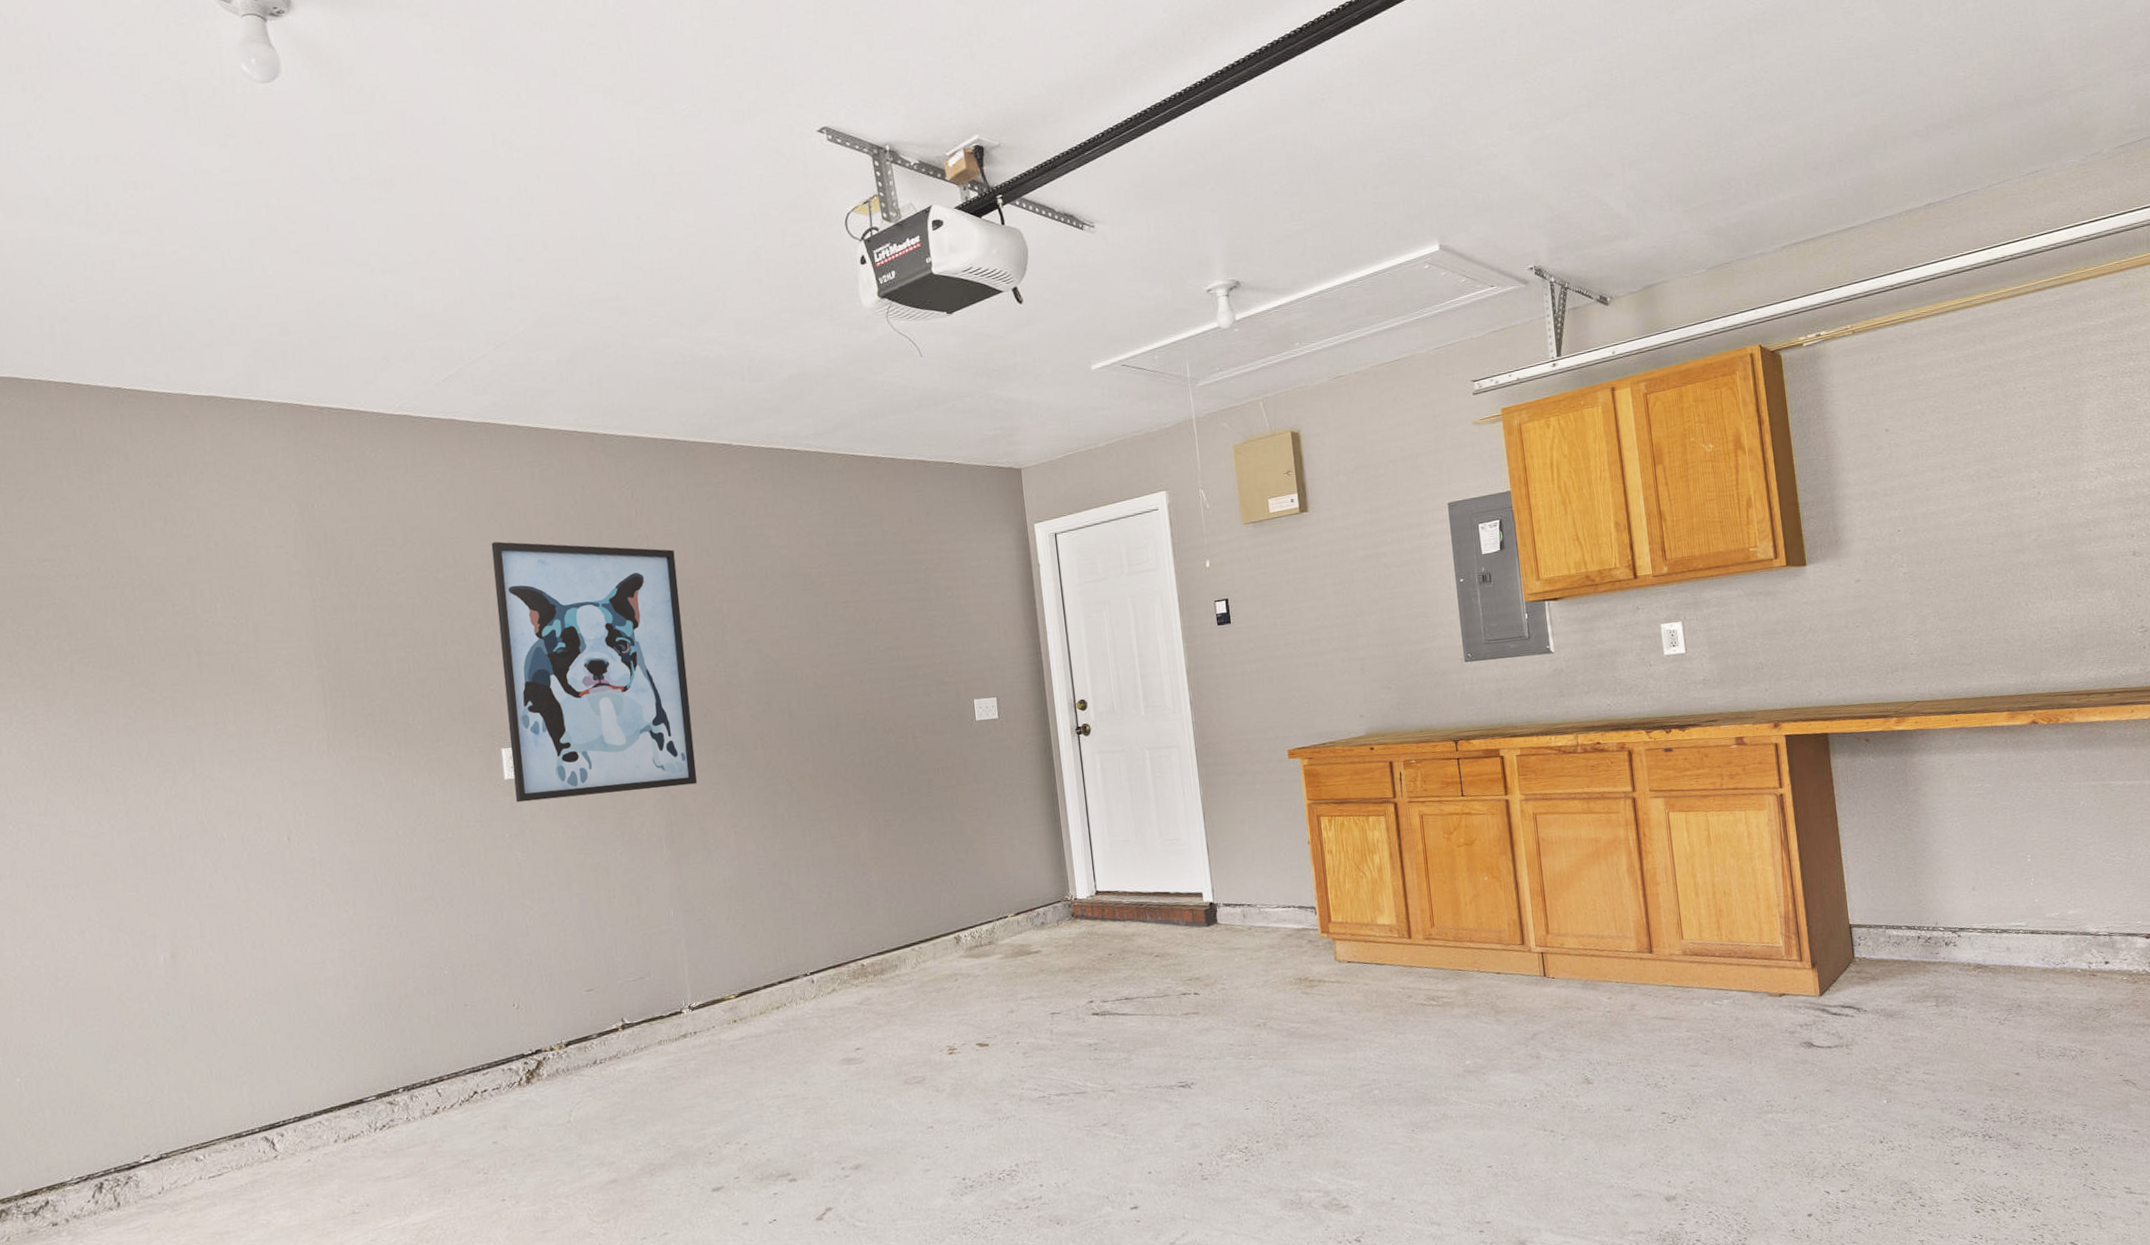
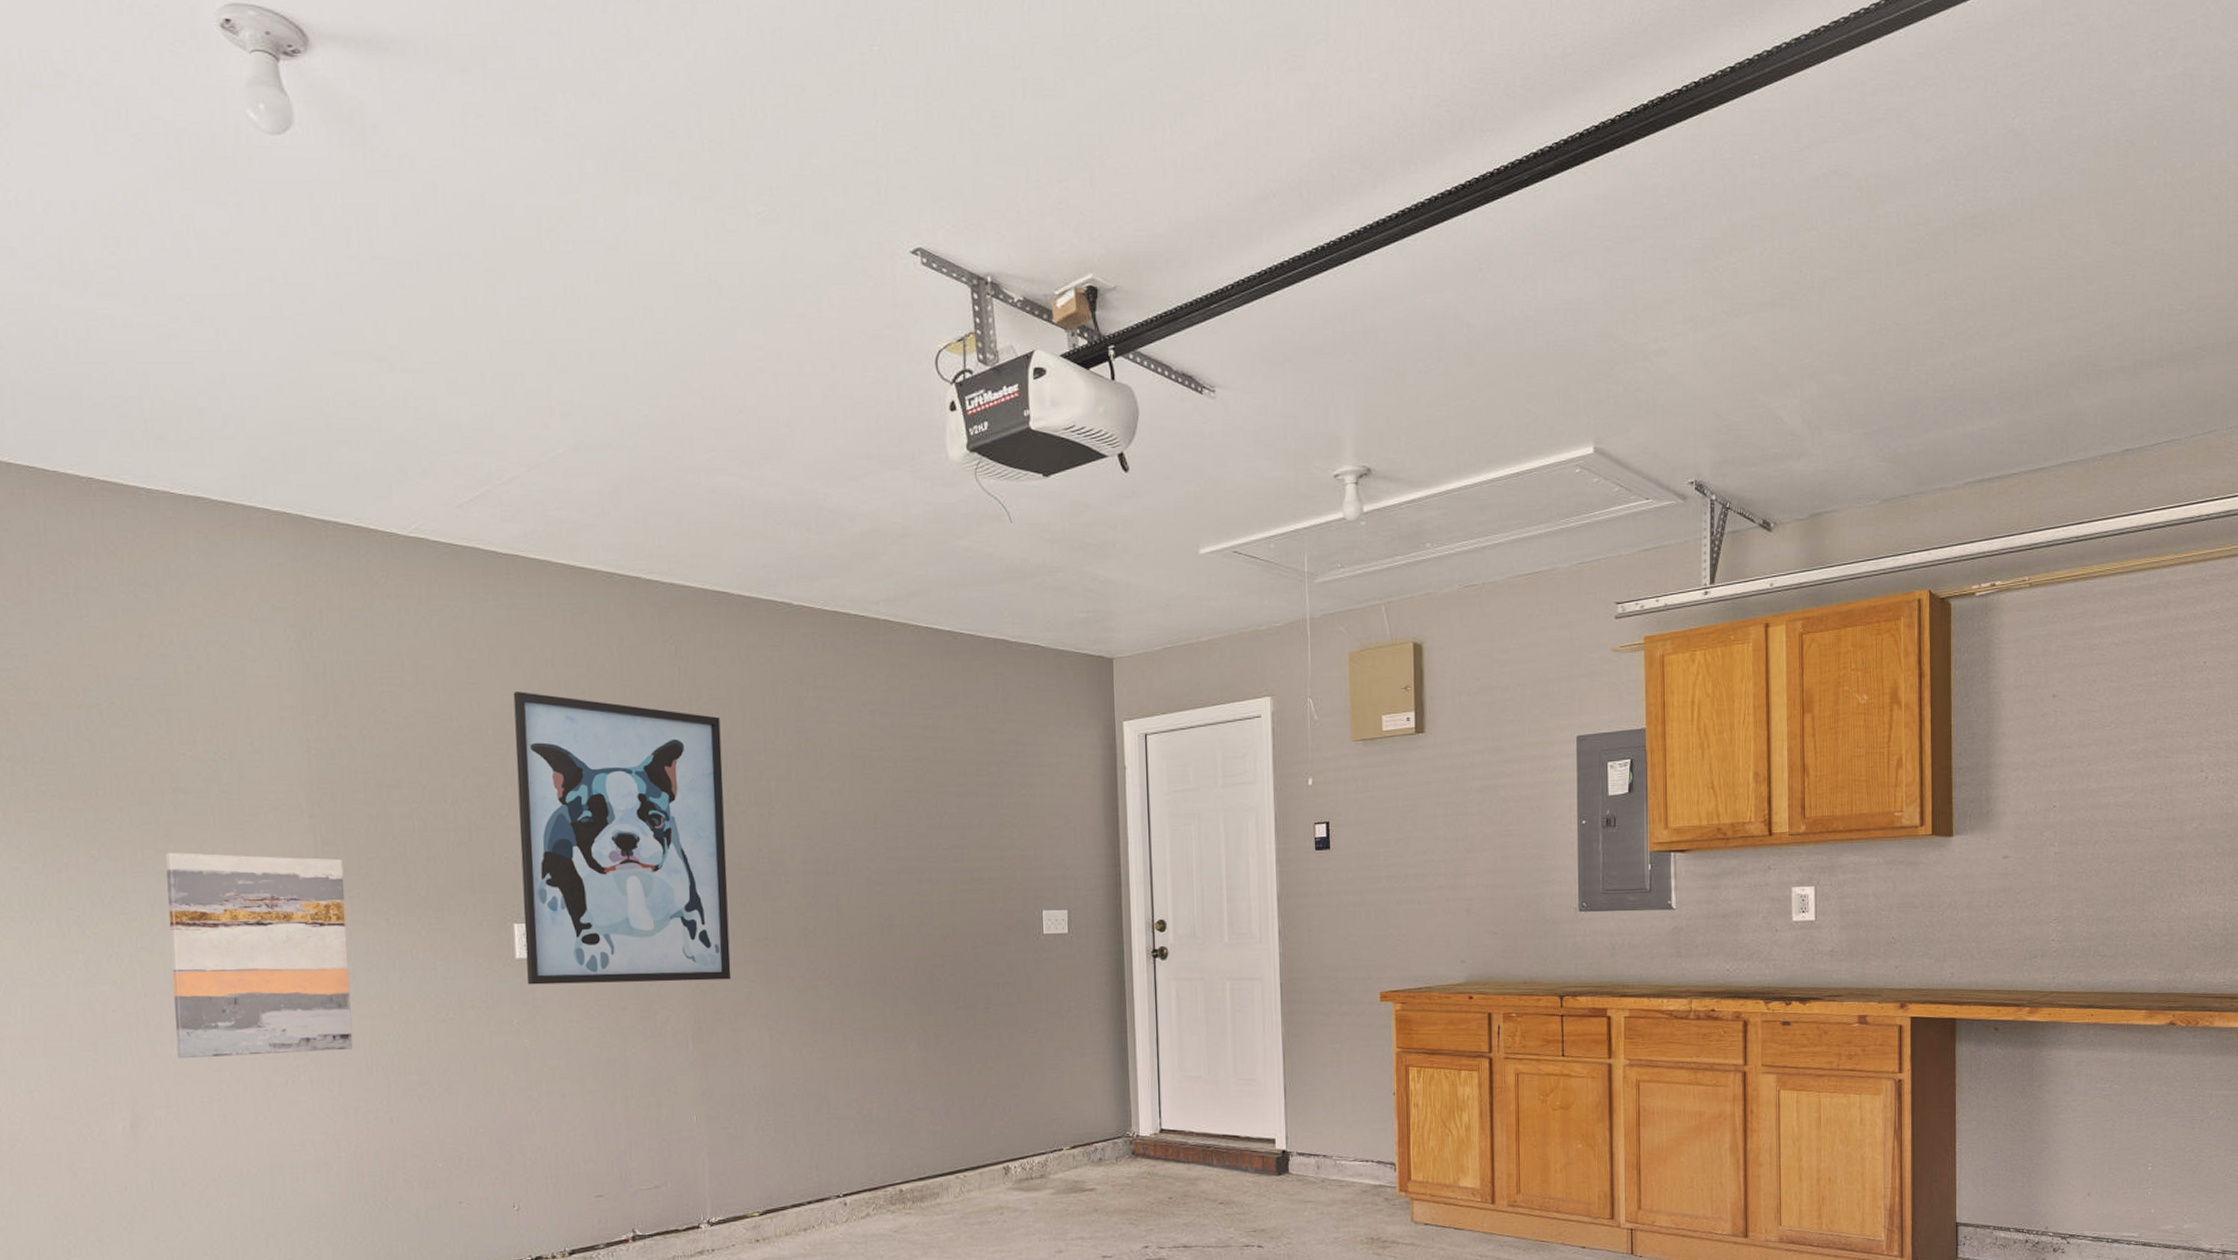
wall art: none [193,702,365,893] -> present [165,851,354,1059]

